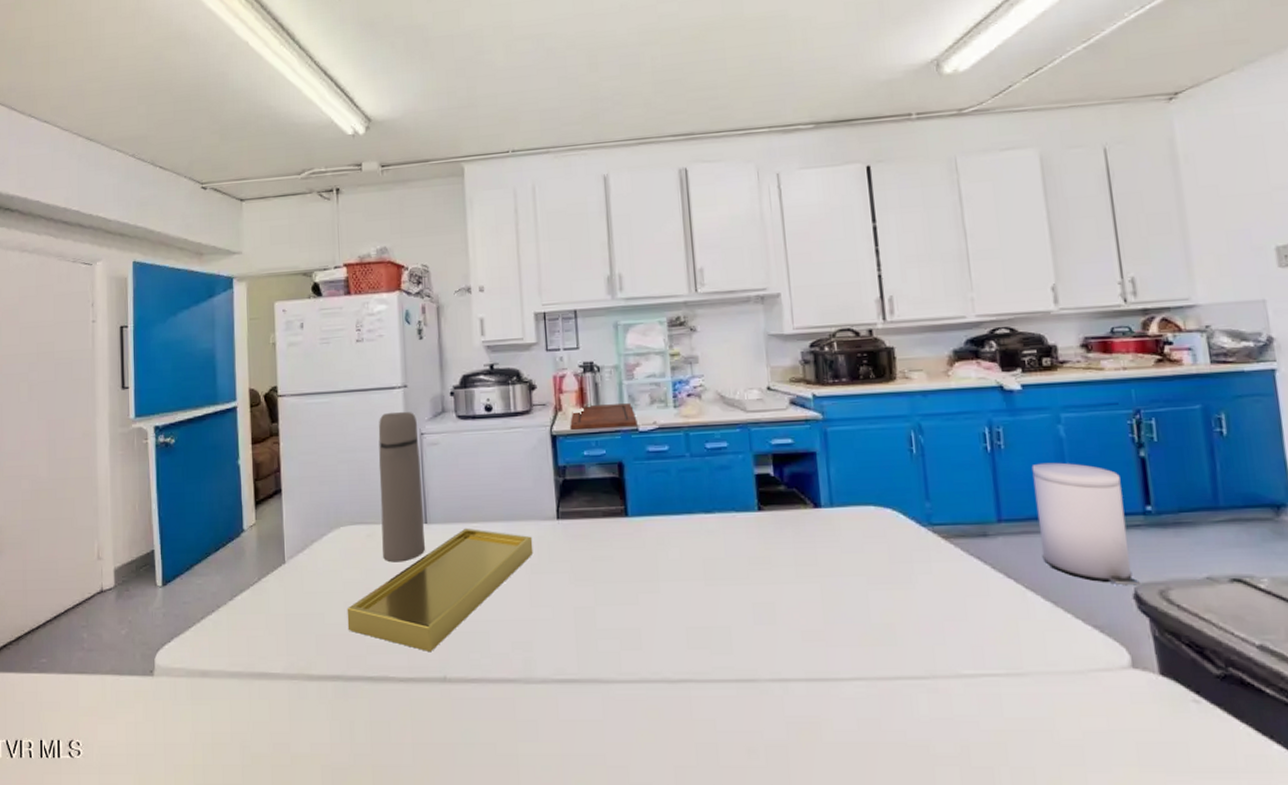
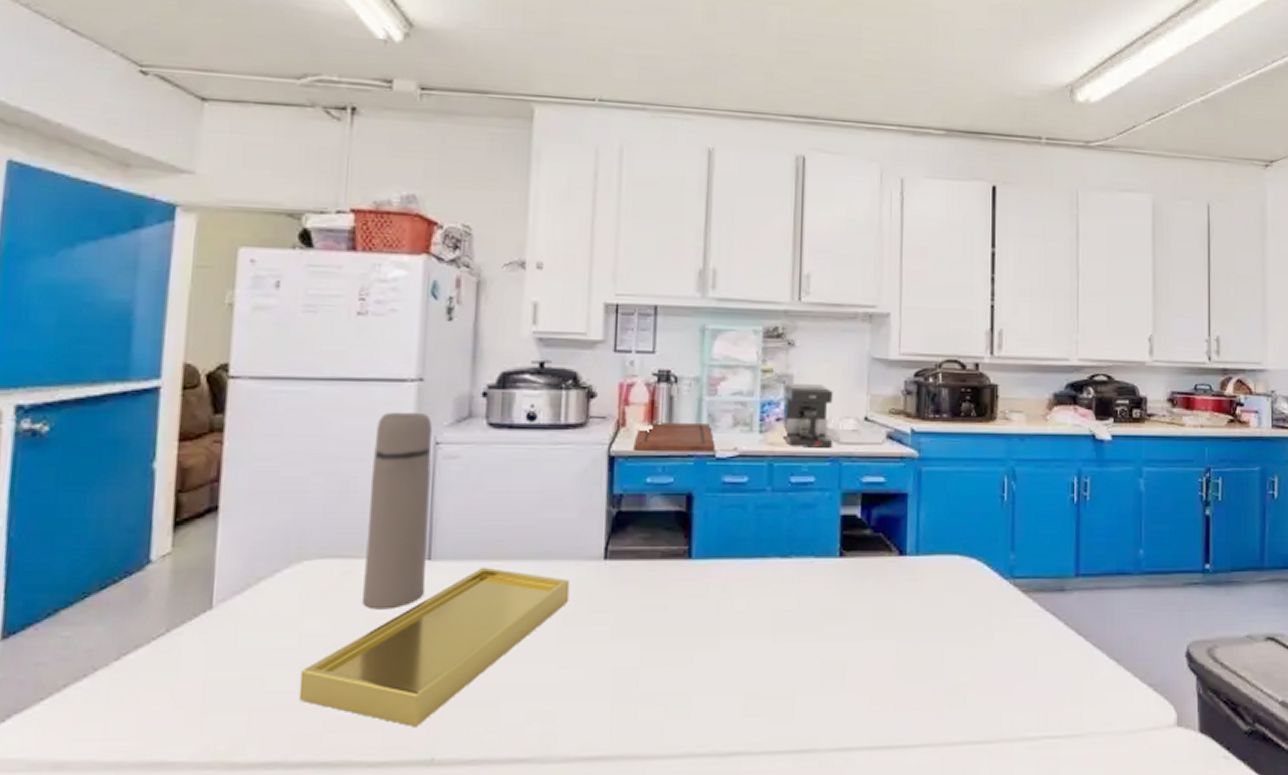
coffee maker: none [691,362,741,418] -> present [781,384,833,448]
pedal bin: present [1031,462,1140,586] -> none [1111,517,1192,644]

